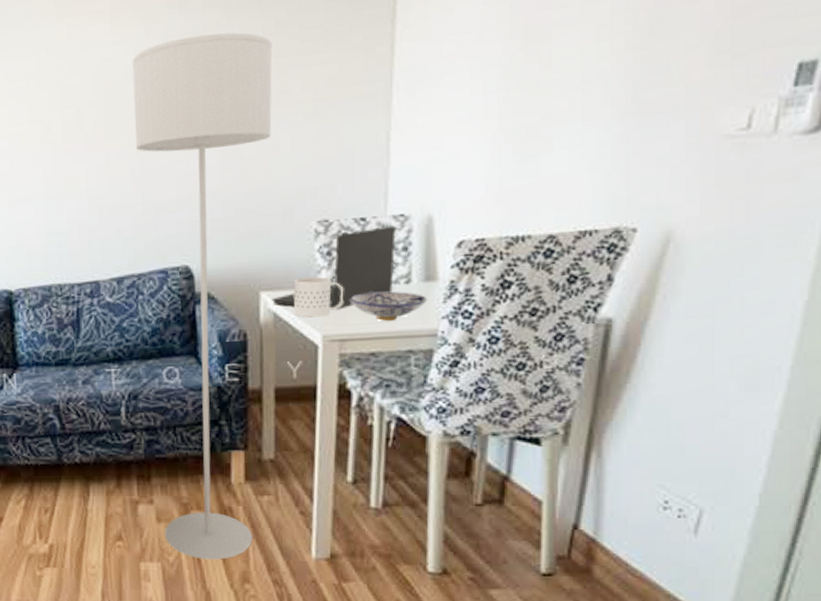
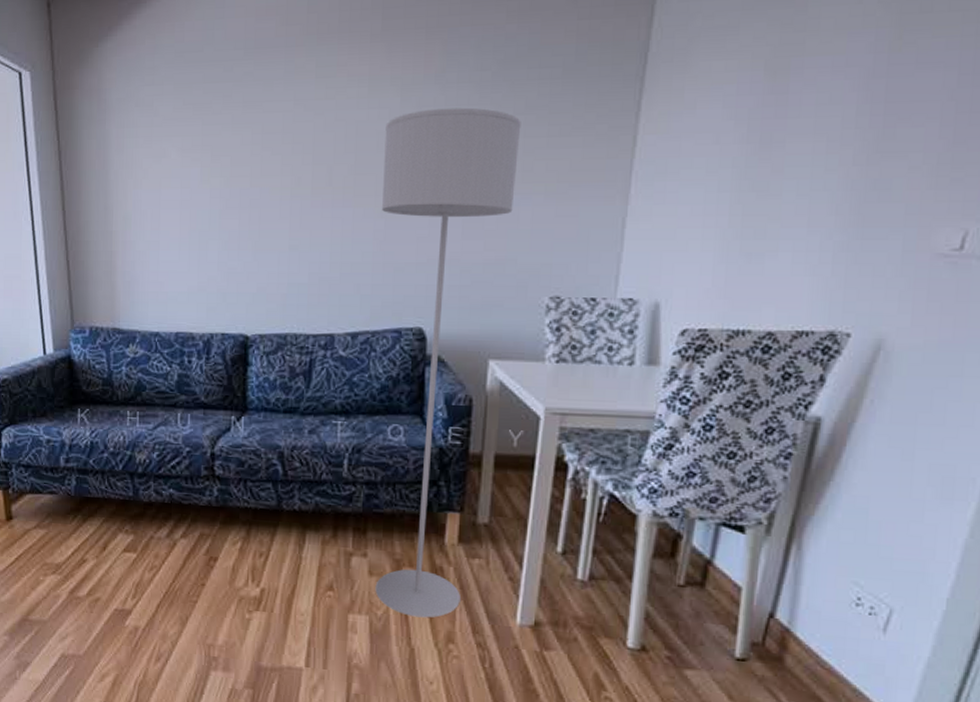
laptop: present [272,225,396,310] -> none [499,308,624,385]
mug: present [293,276,344,318] -> none [519,350,570,390]
bowl: present [349,291,428,321] -> none [573,370,649,400]

